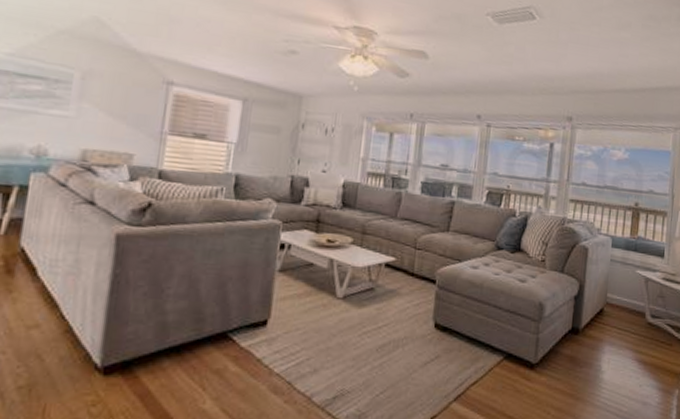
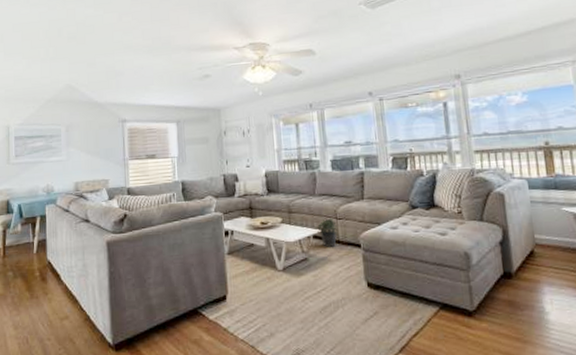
potted plant: none [389,246,414,279] -> present [314,218,338,247]

